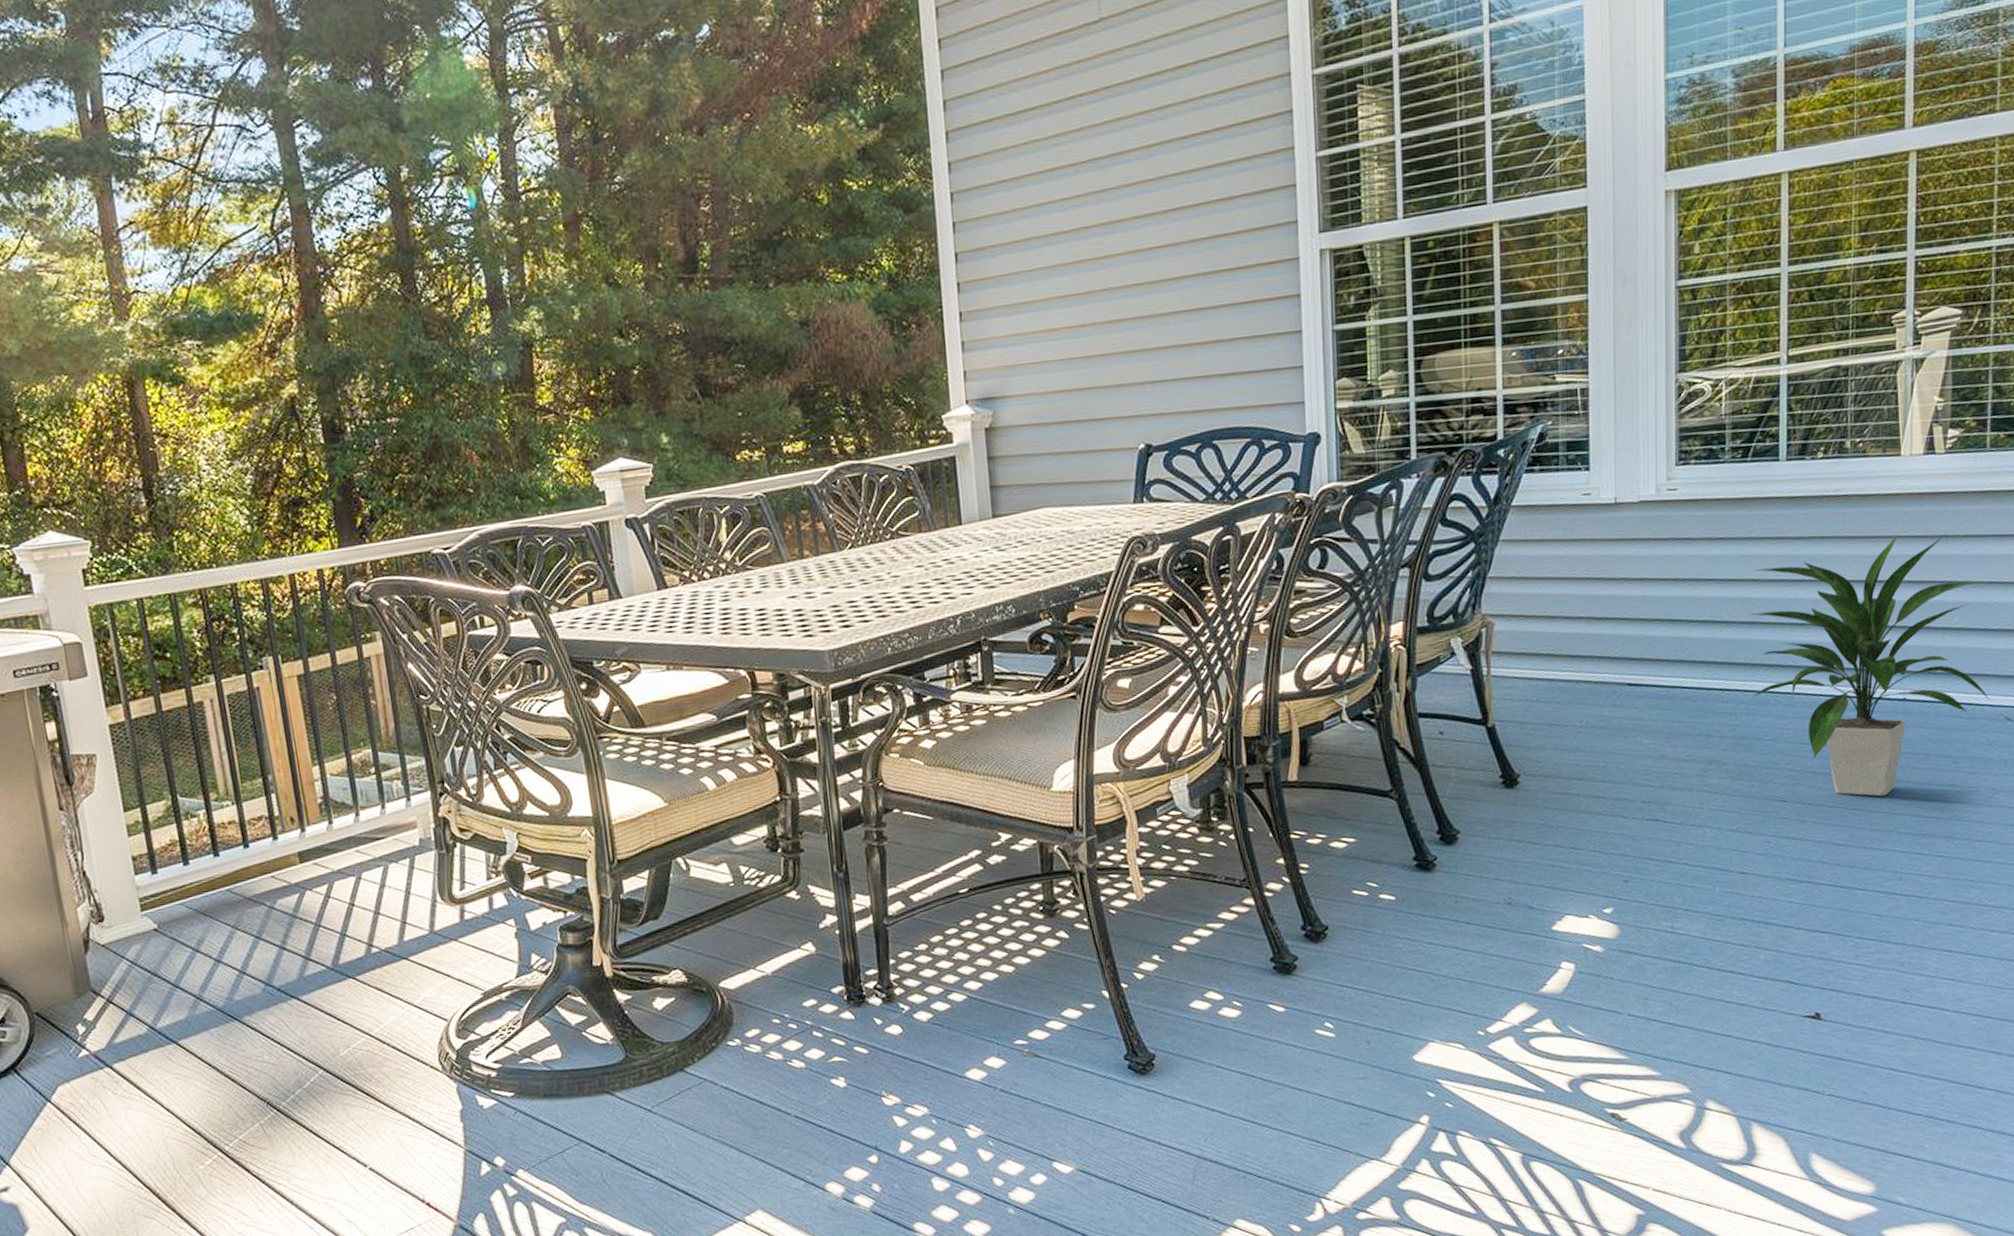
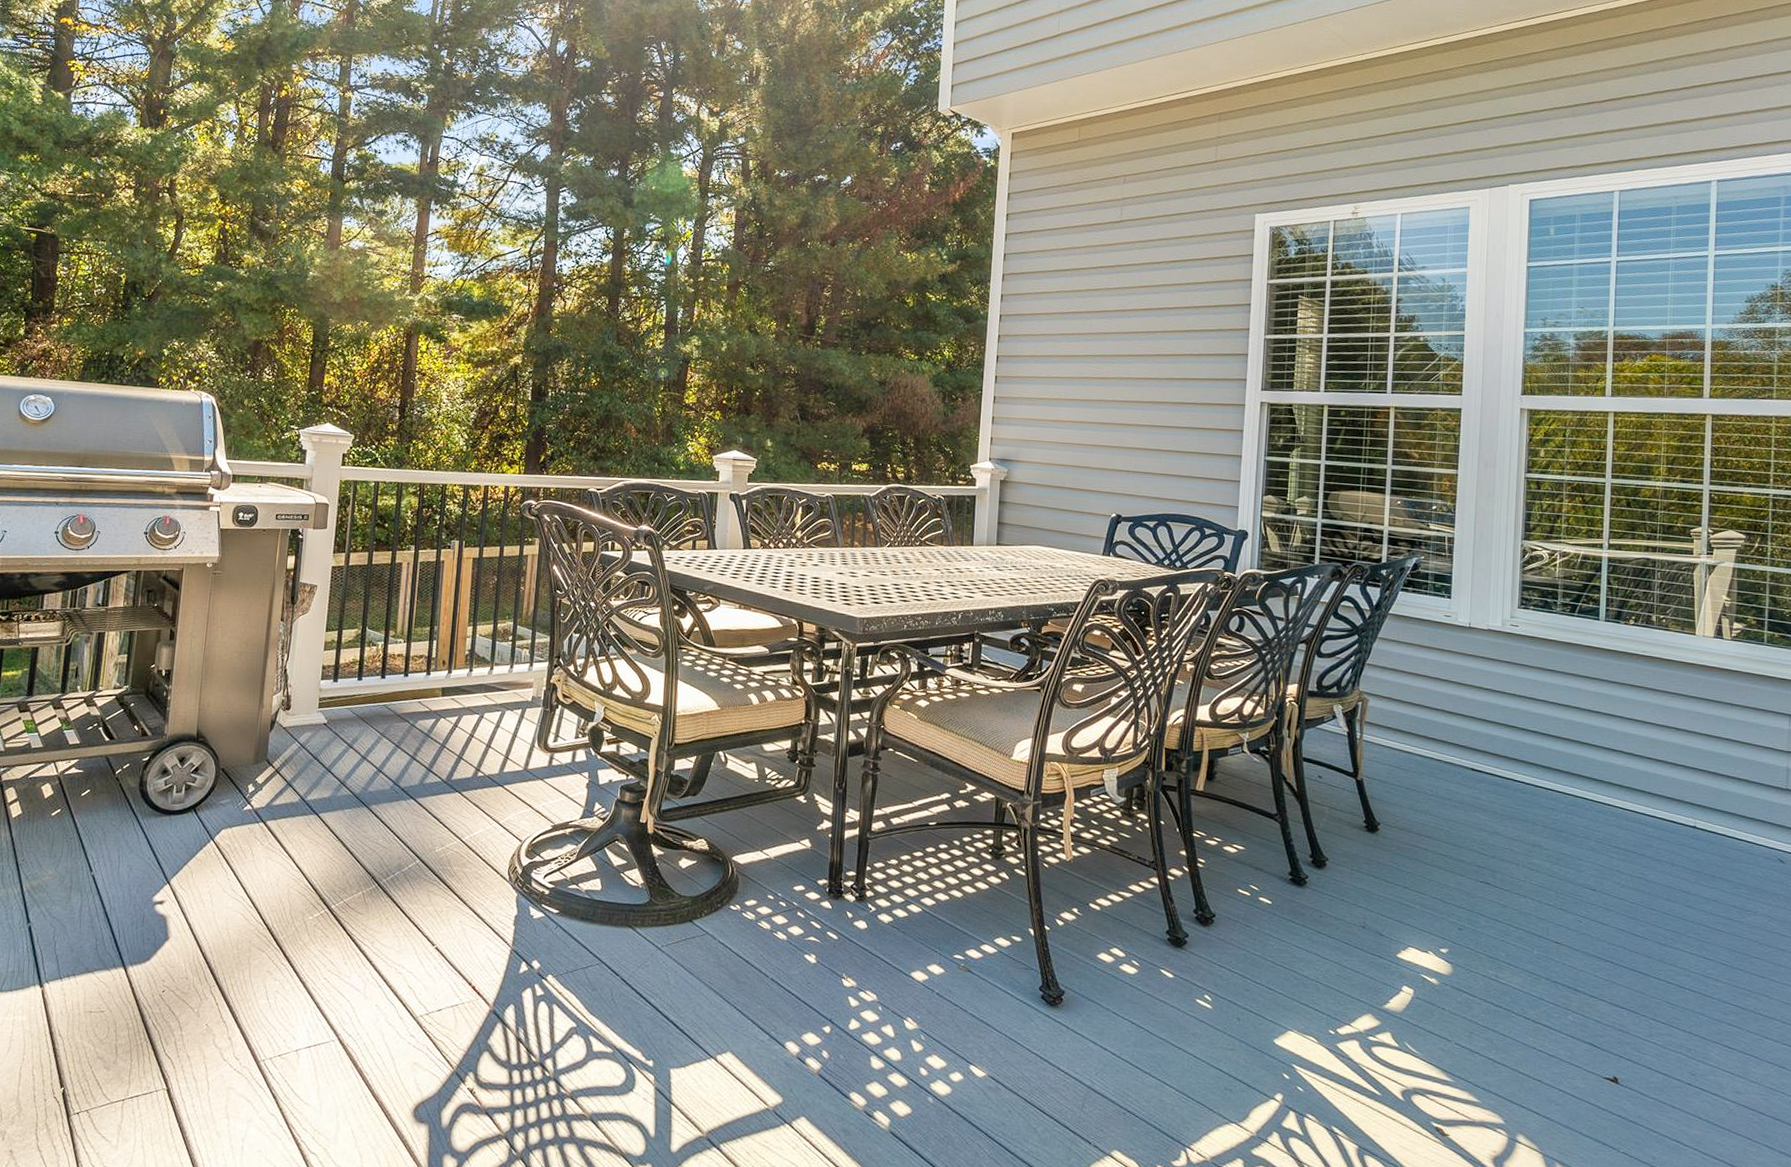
indoor plant: present [1747,533,1990,797] -> none [1570,694,1765,904]

